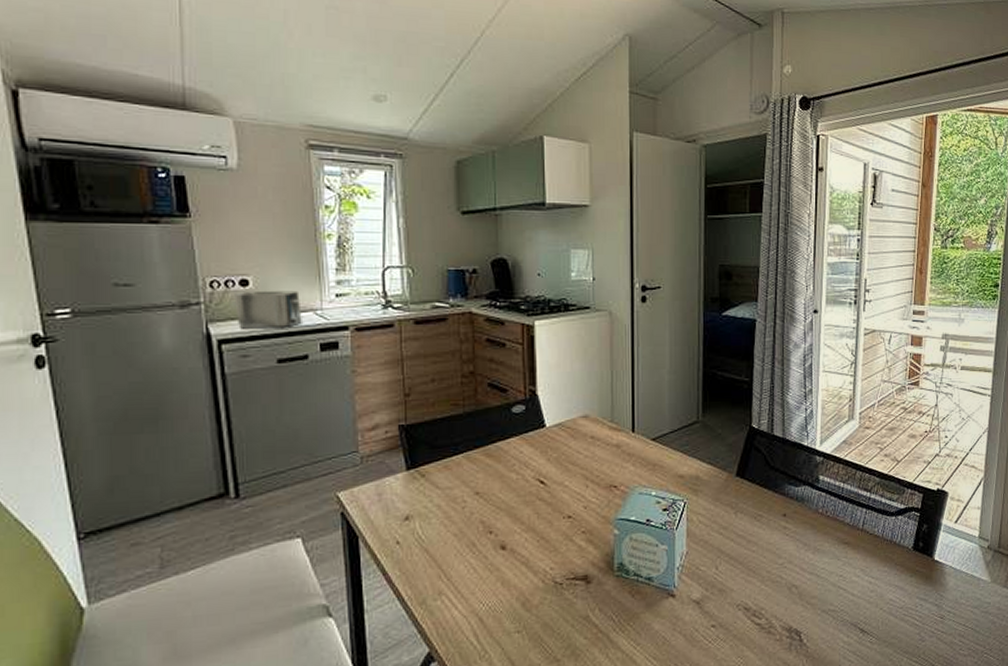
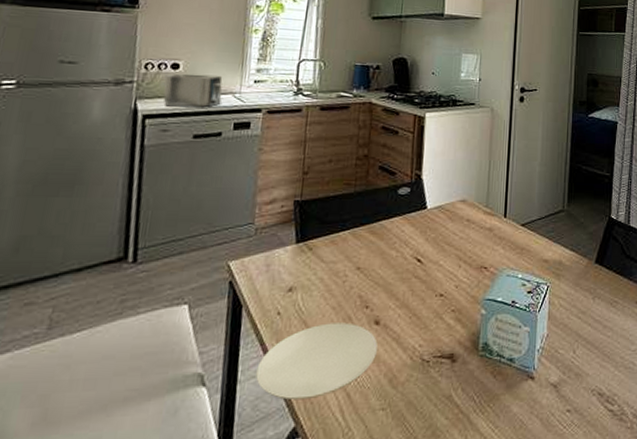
plate: none [383,549,506,627] -> present [256,322,378,401]

